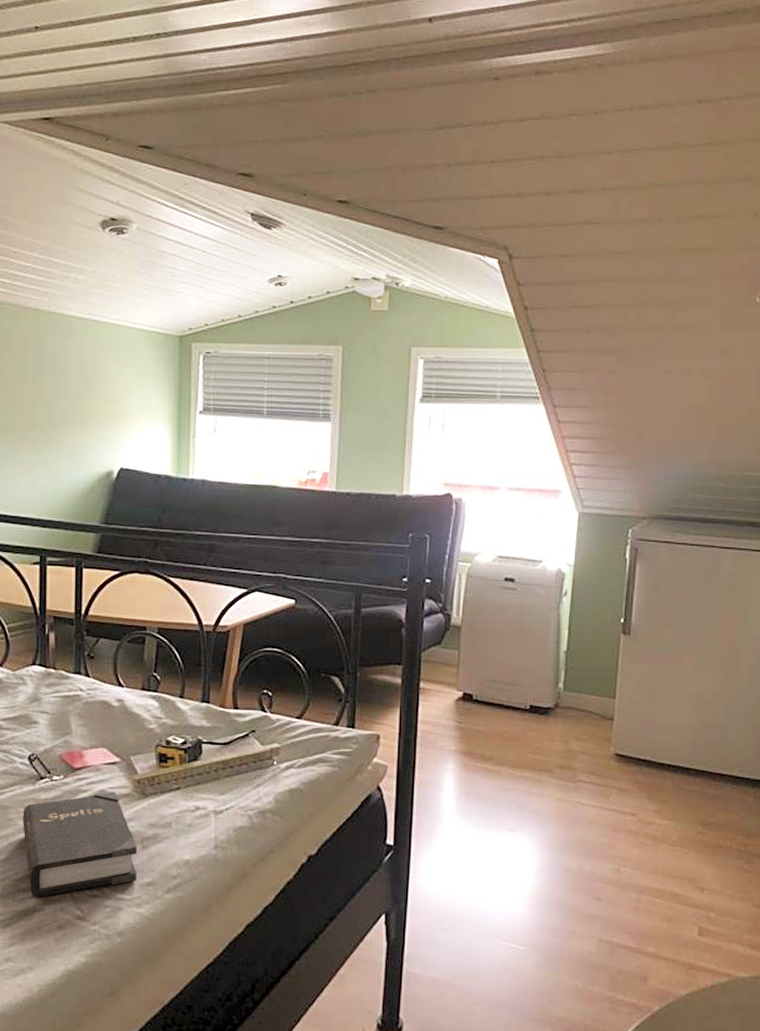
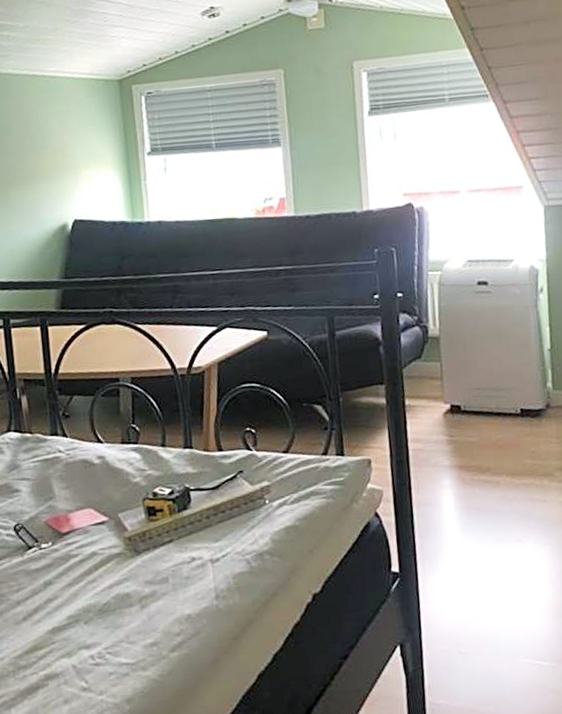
hardback book: present [23,792,137,897] -> none [14,553,139,673]

